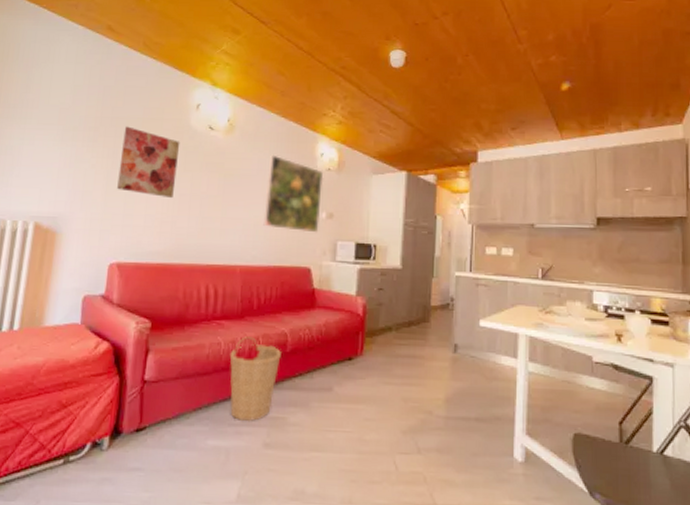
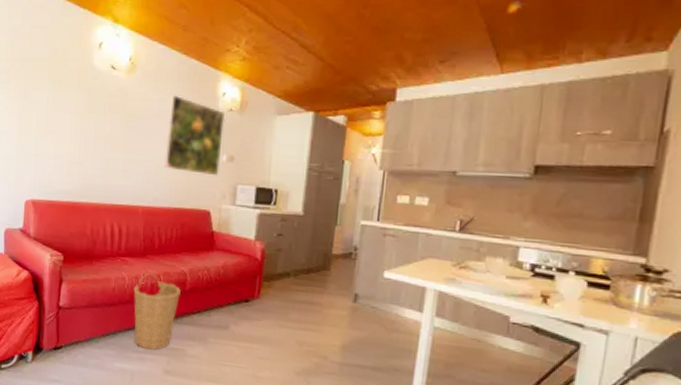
wall art: present [117,126,180,199] -> none [29,67,85,140]

